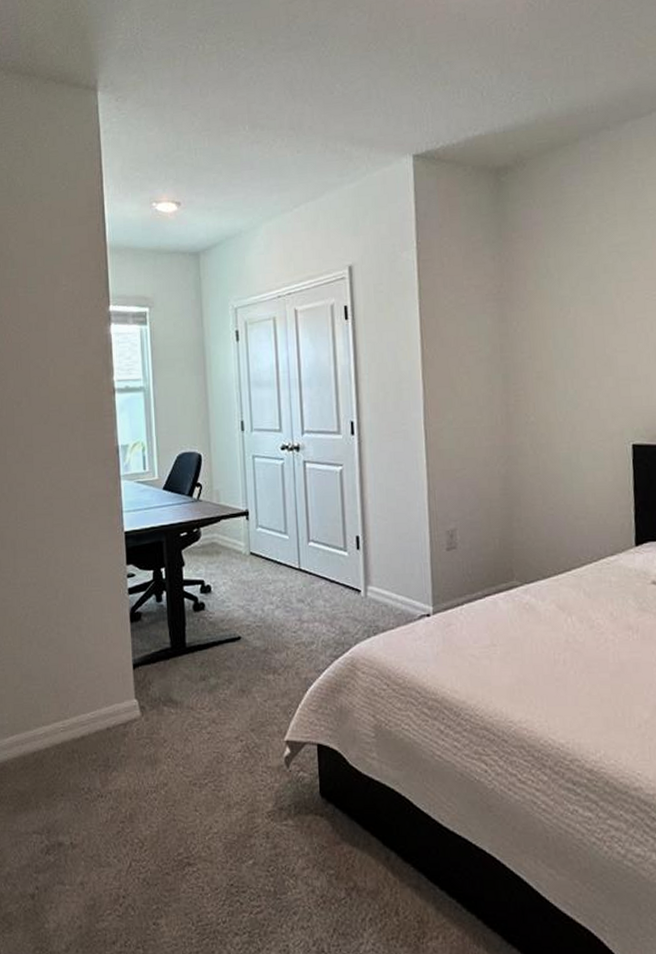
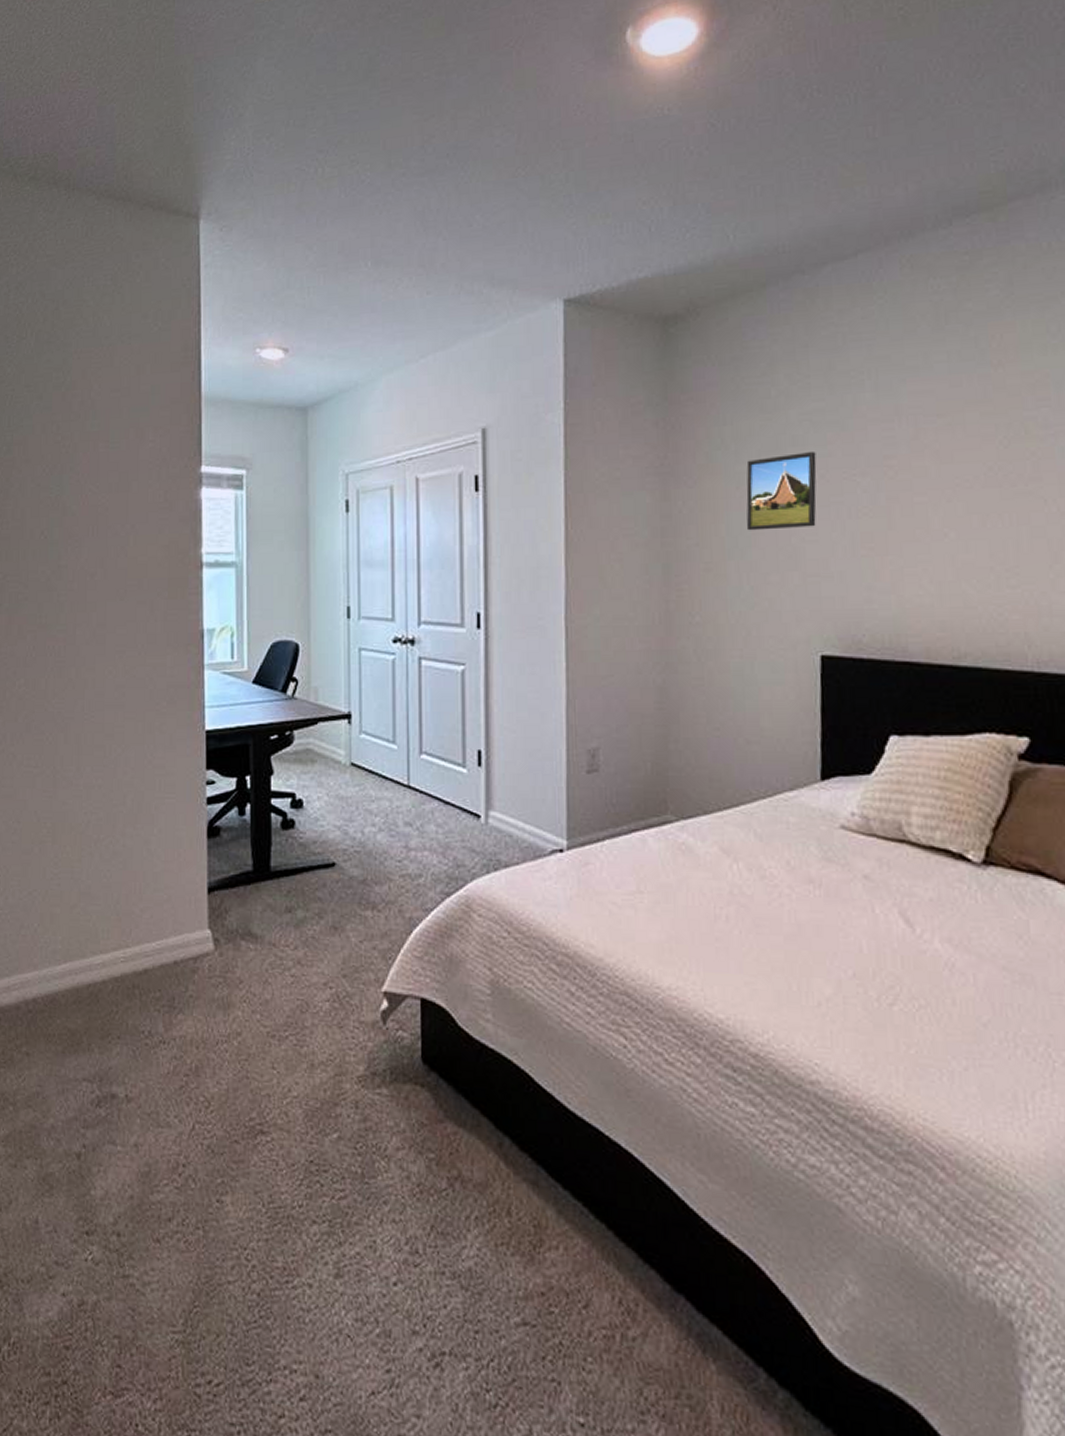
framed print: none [568,277,625,345] -> present [746,452,817,531]

